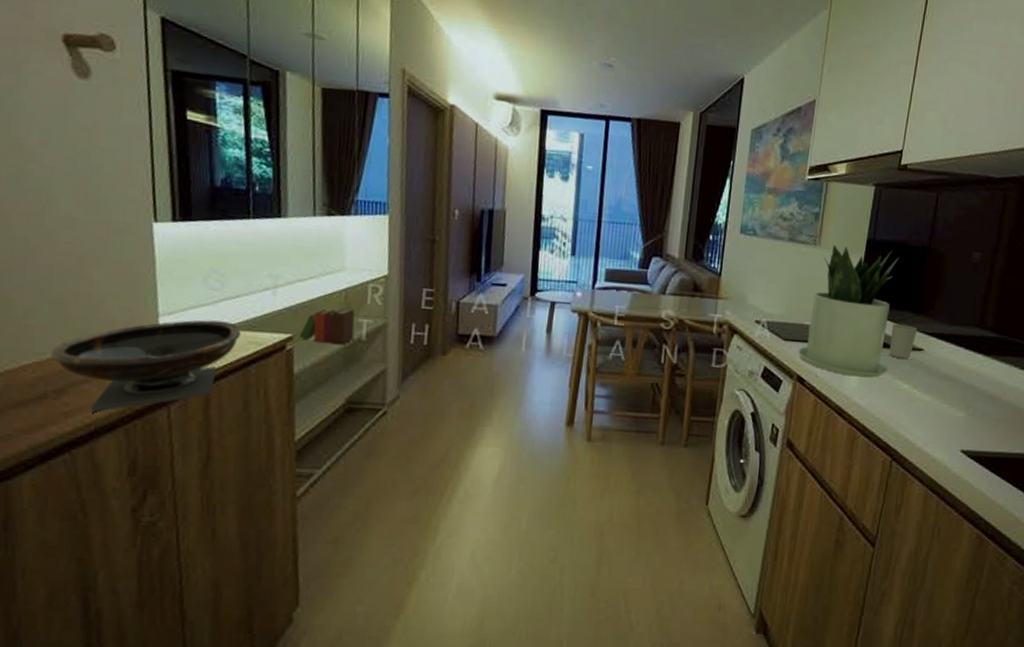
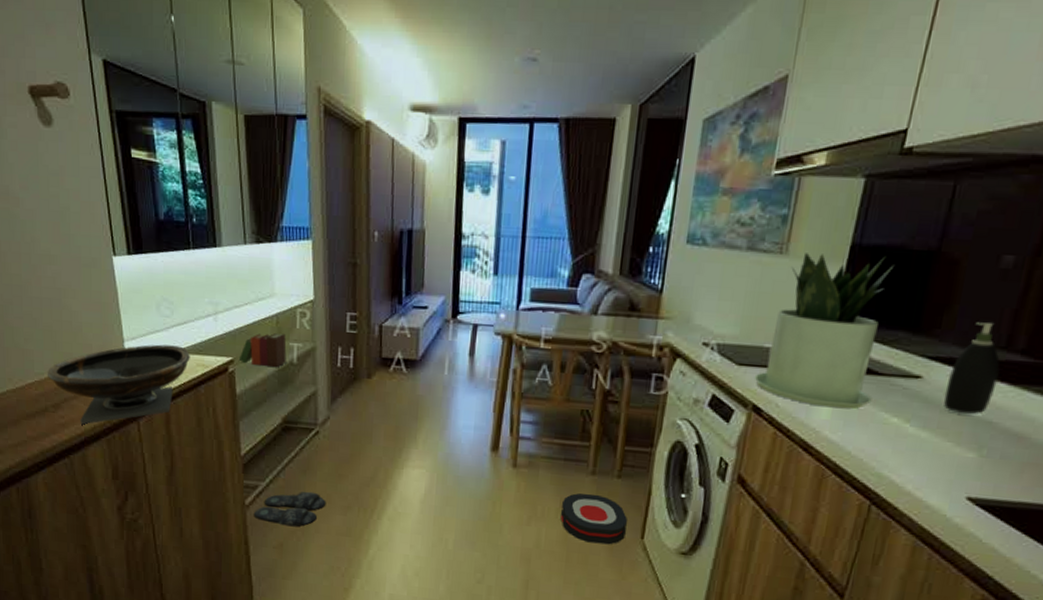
slippers: none [305,477,391,518] -> present [253,491,326,527]
robot vacuum: none [632,463,693,513] -> present [561,493,627,545]
cup: present [889,323,918,360] -> none [873,345,916,389]
soap dispenser: none [939,305,977,380] -> present [943,322,1001,414]

